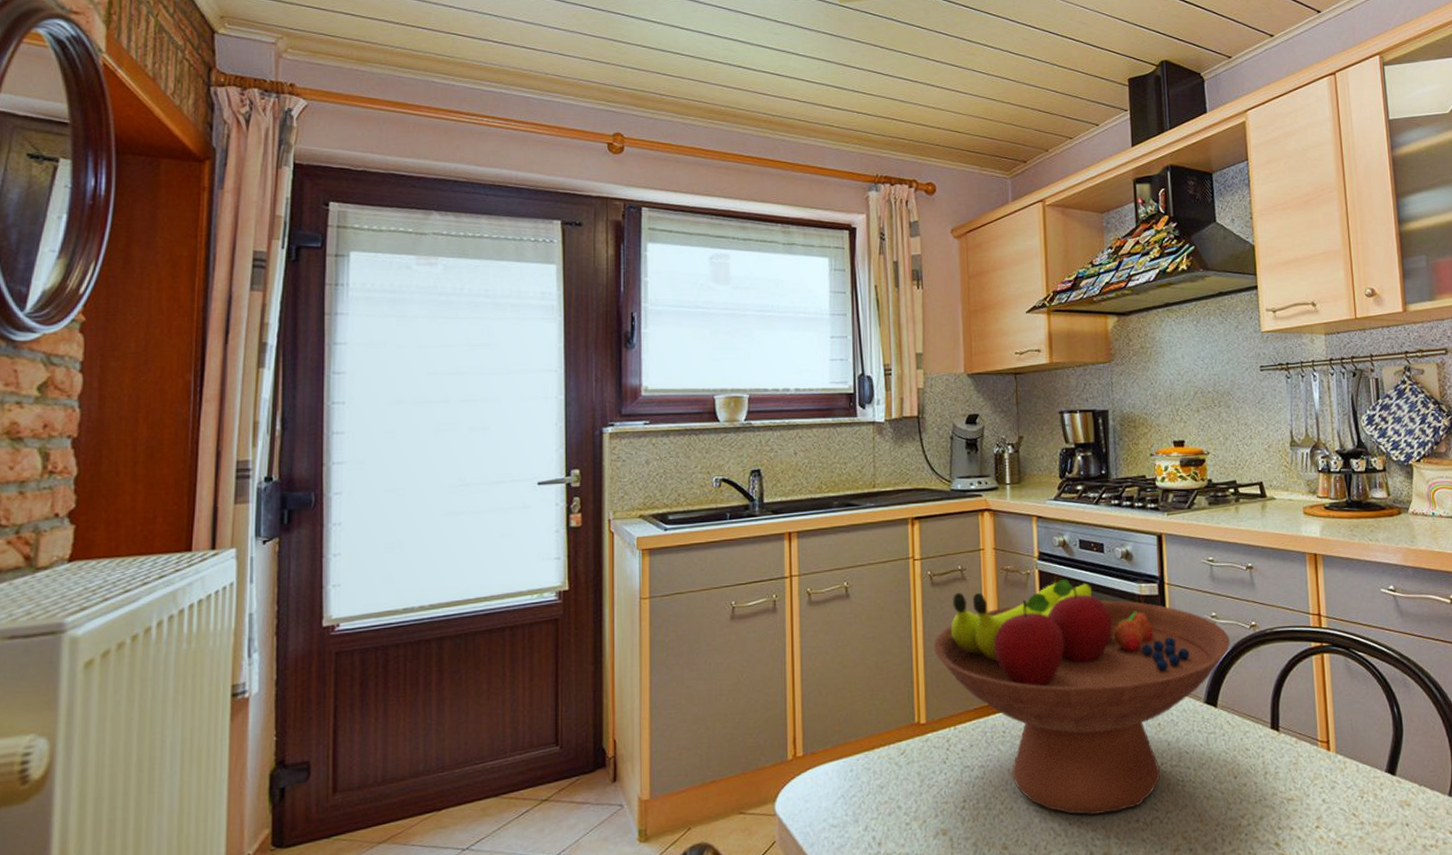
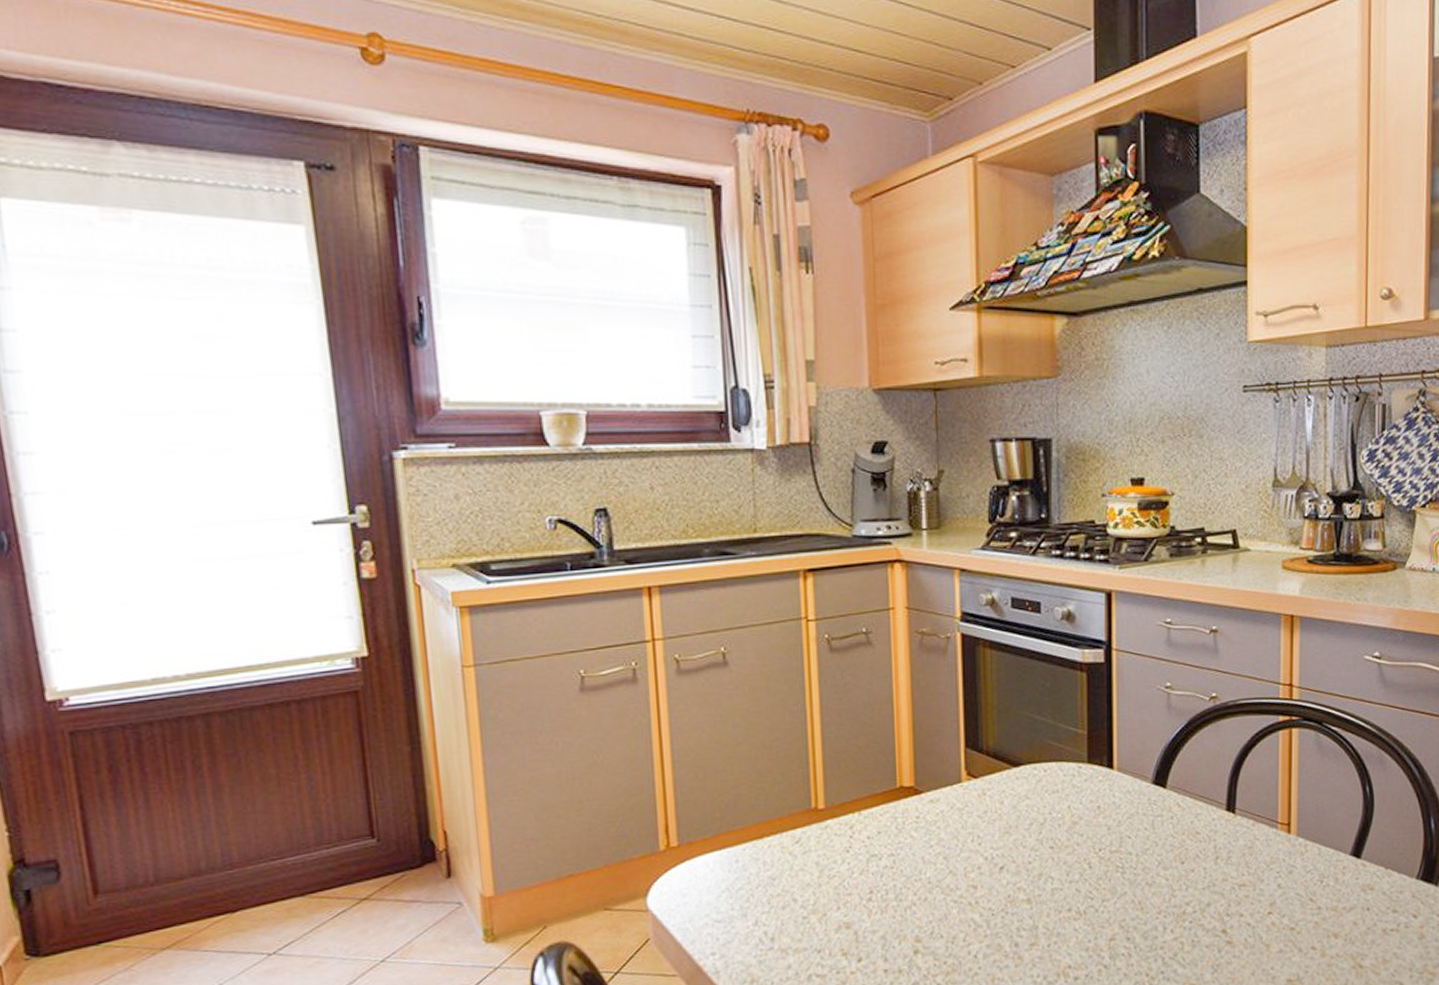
fruit bowl: present [934,579,1231,815] -> none [833,643,1186,905]

